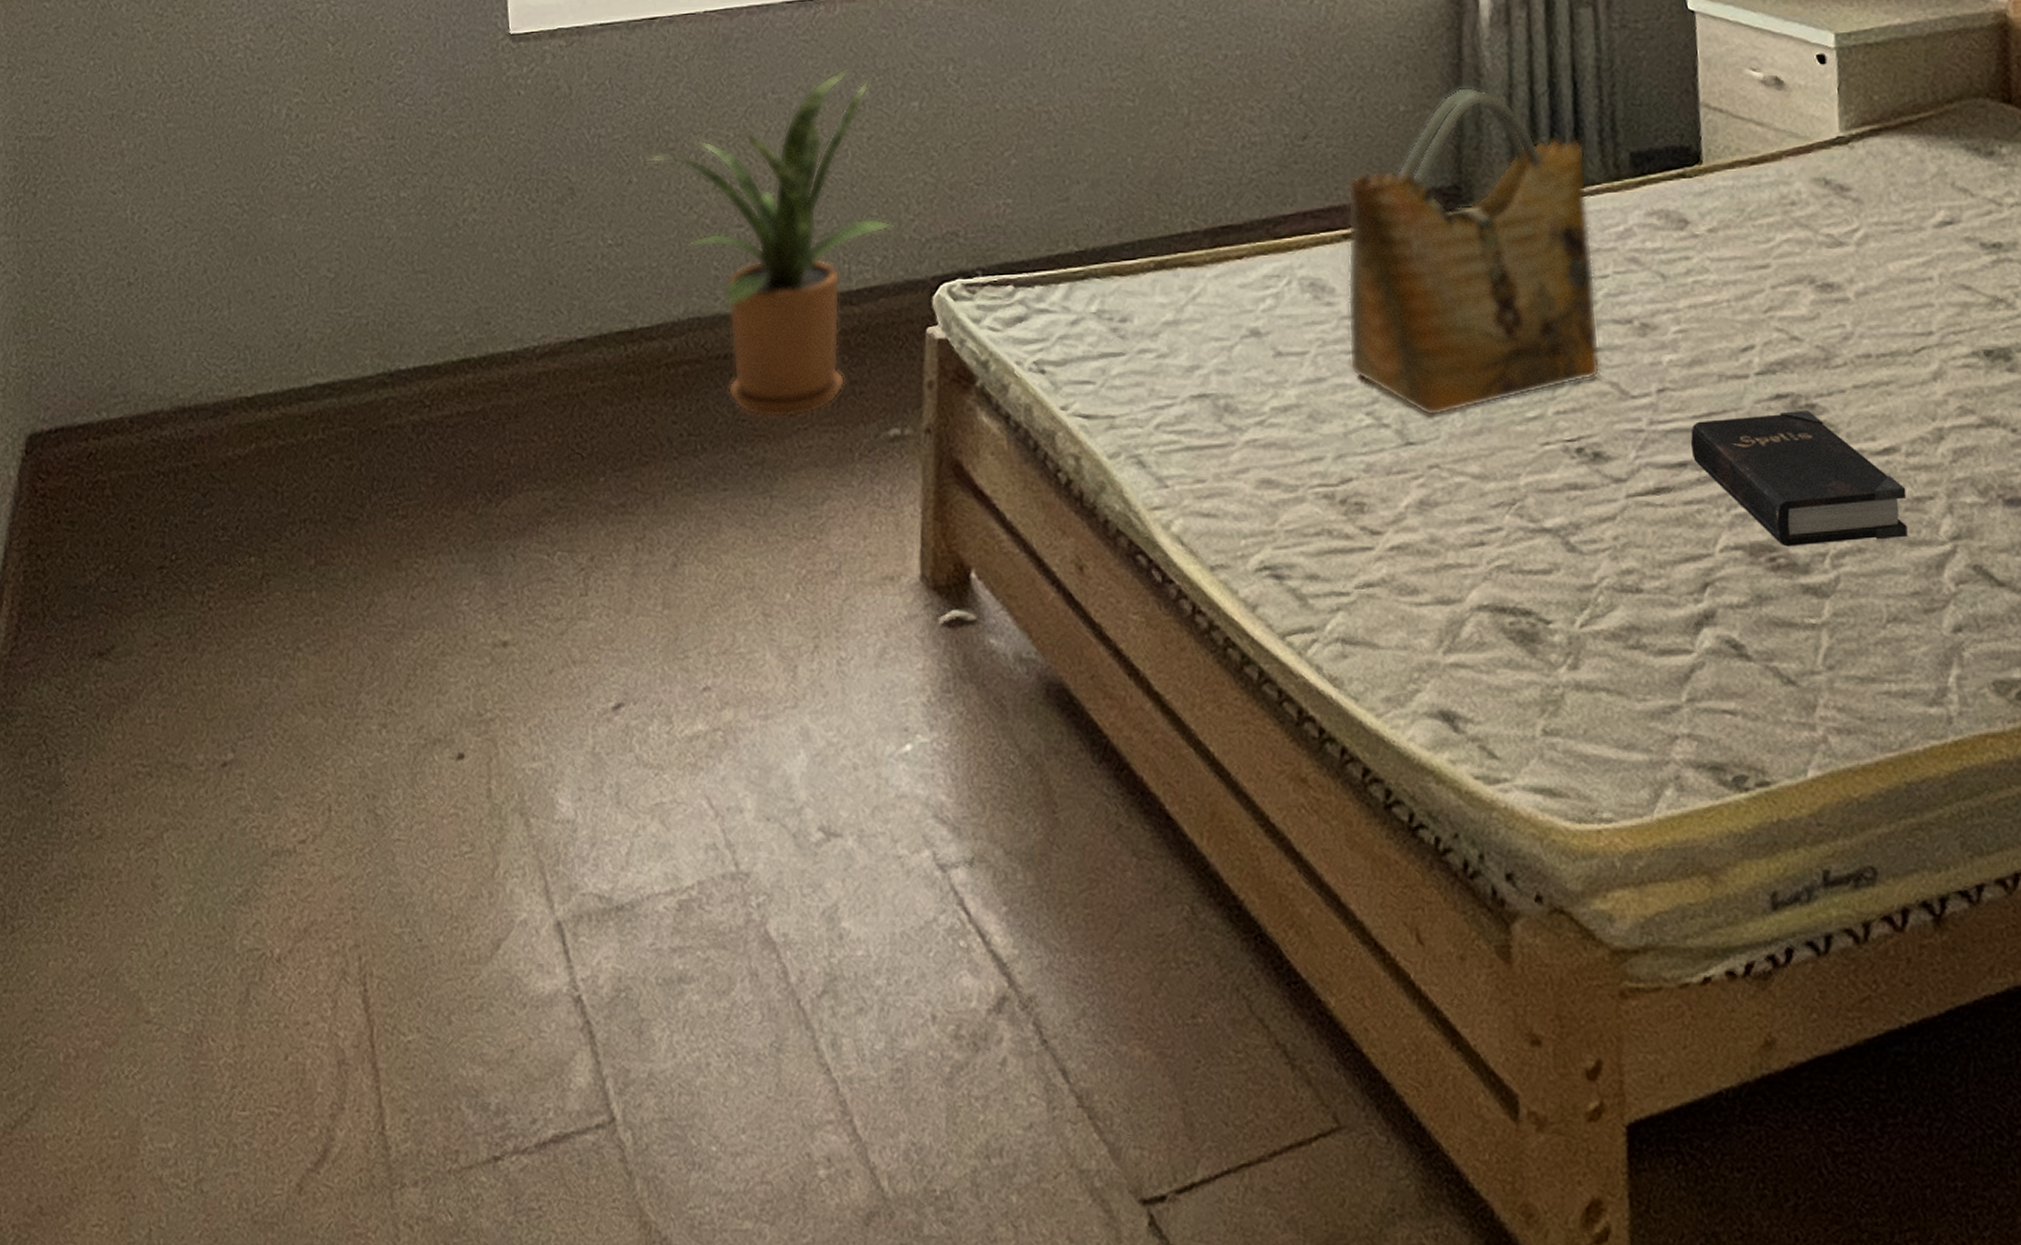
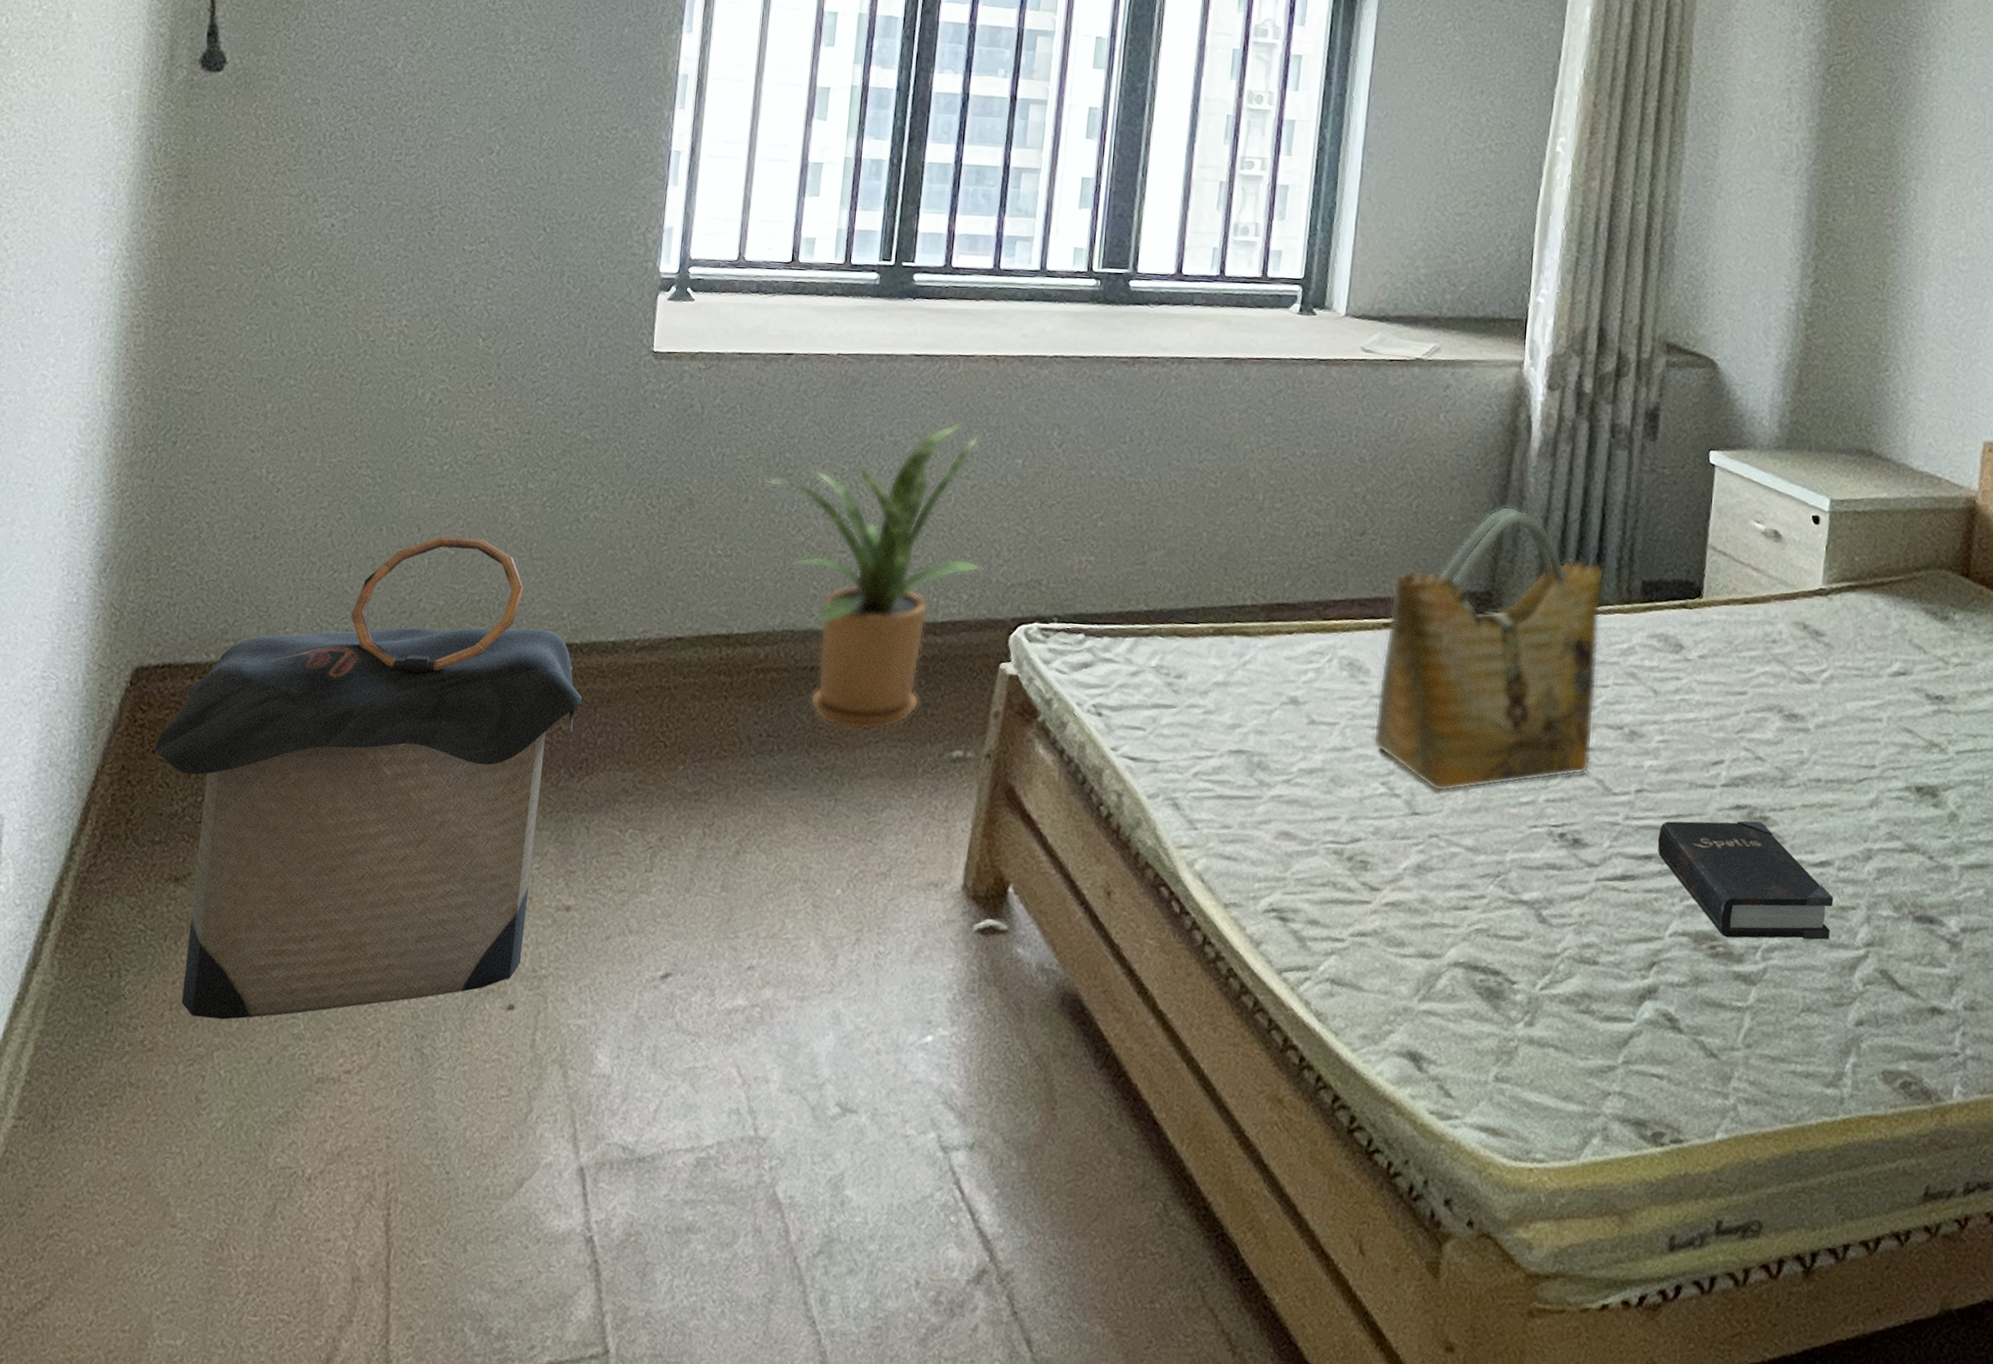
laundry hamper: none [60,257,488,798] -> present [155,536,582,1020]

